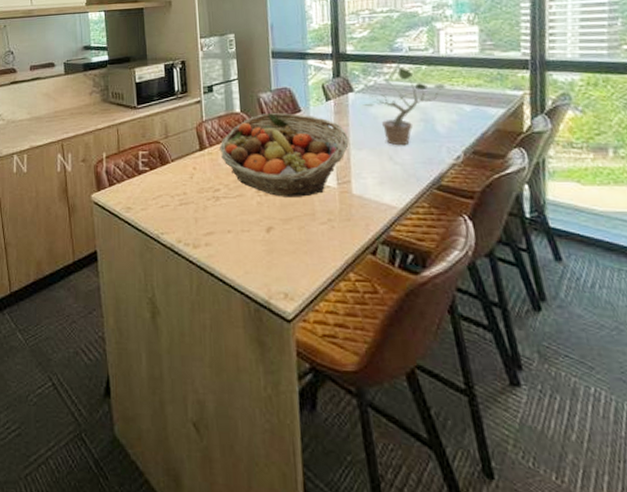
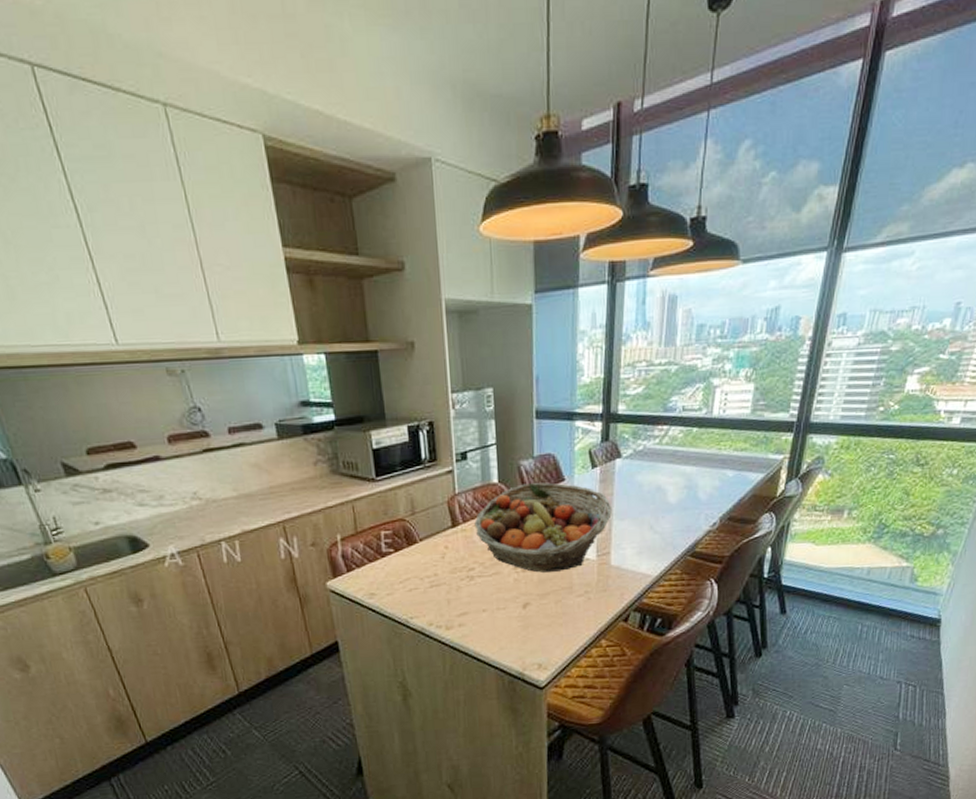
potted plant: present [363,66,447,146] -> none [629,429,714,515]

